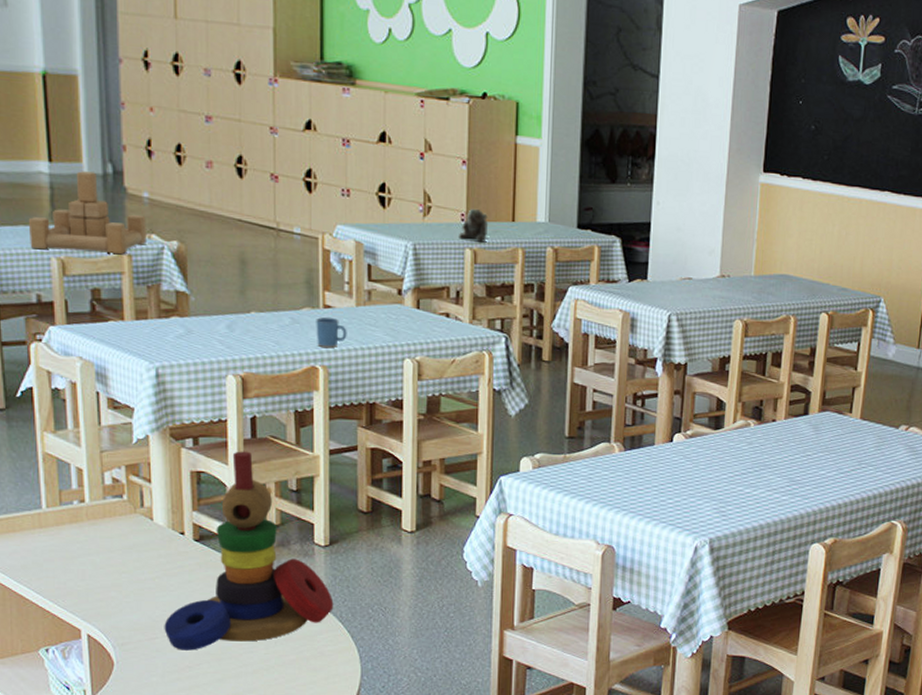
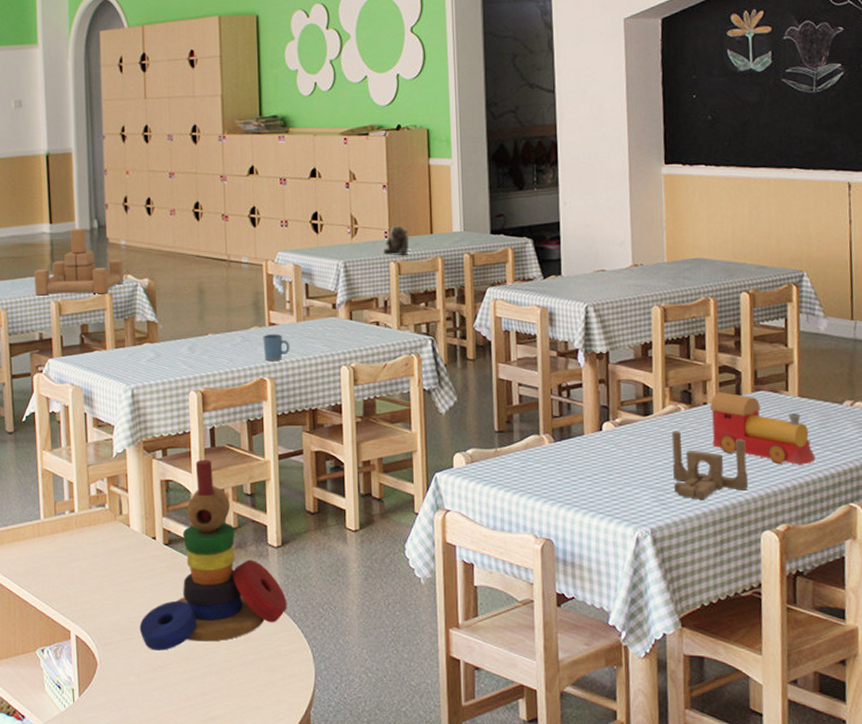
toy blocks: none [736,445,807,513] -> present [671,430,749,499]
toy train: none [776,410,868,484] -> present [710,392,816,465]

